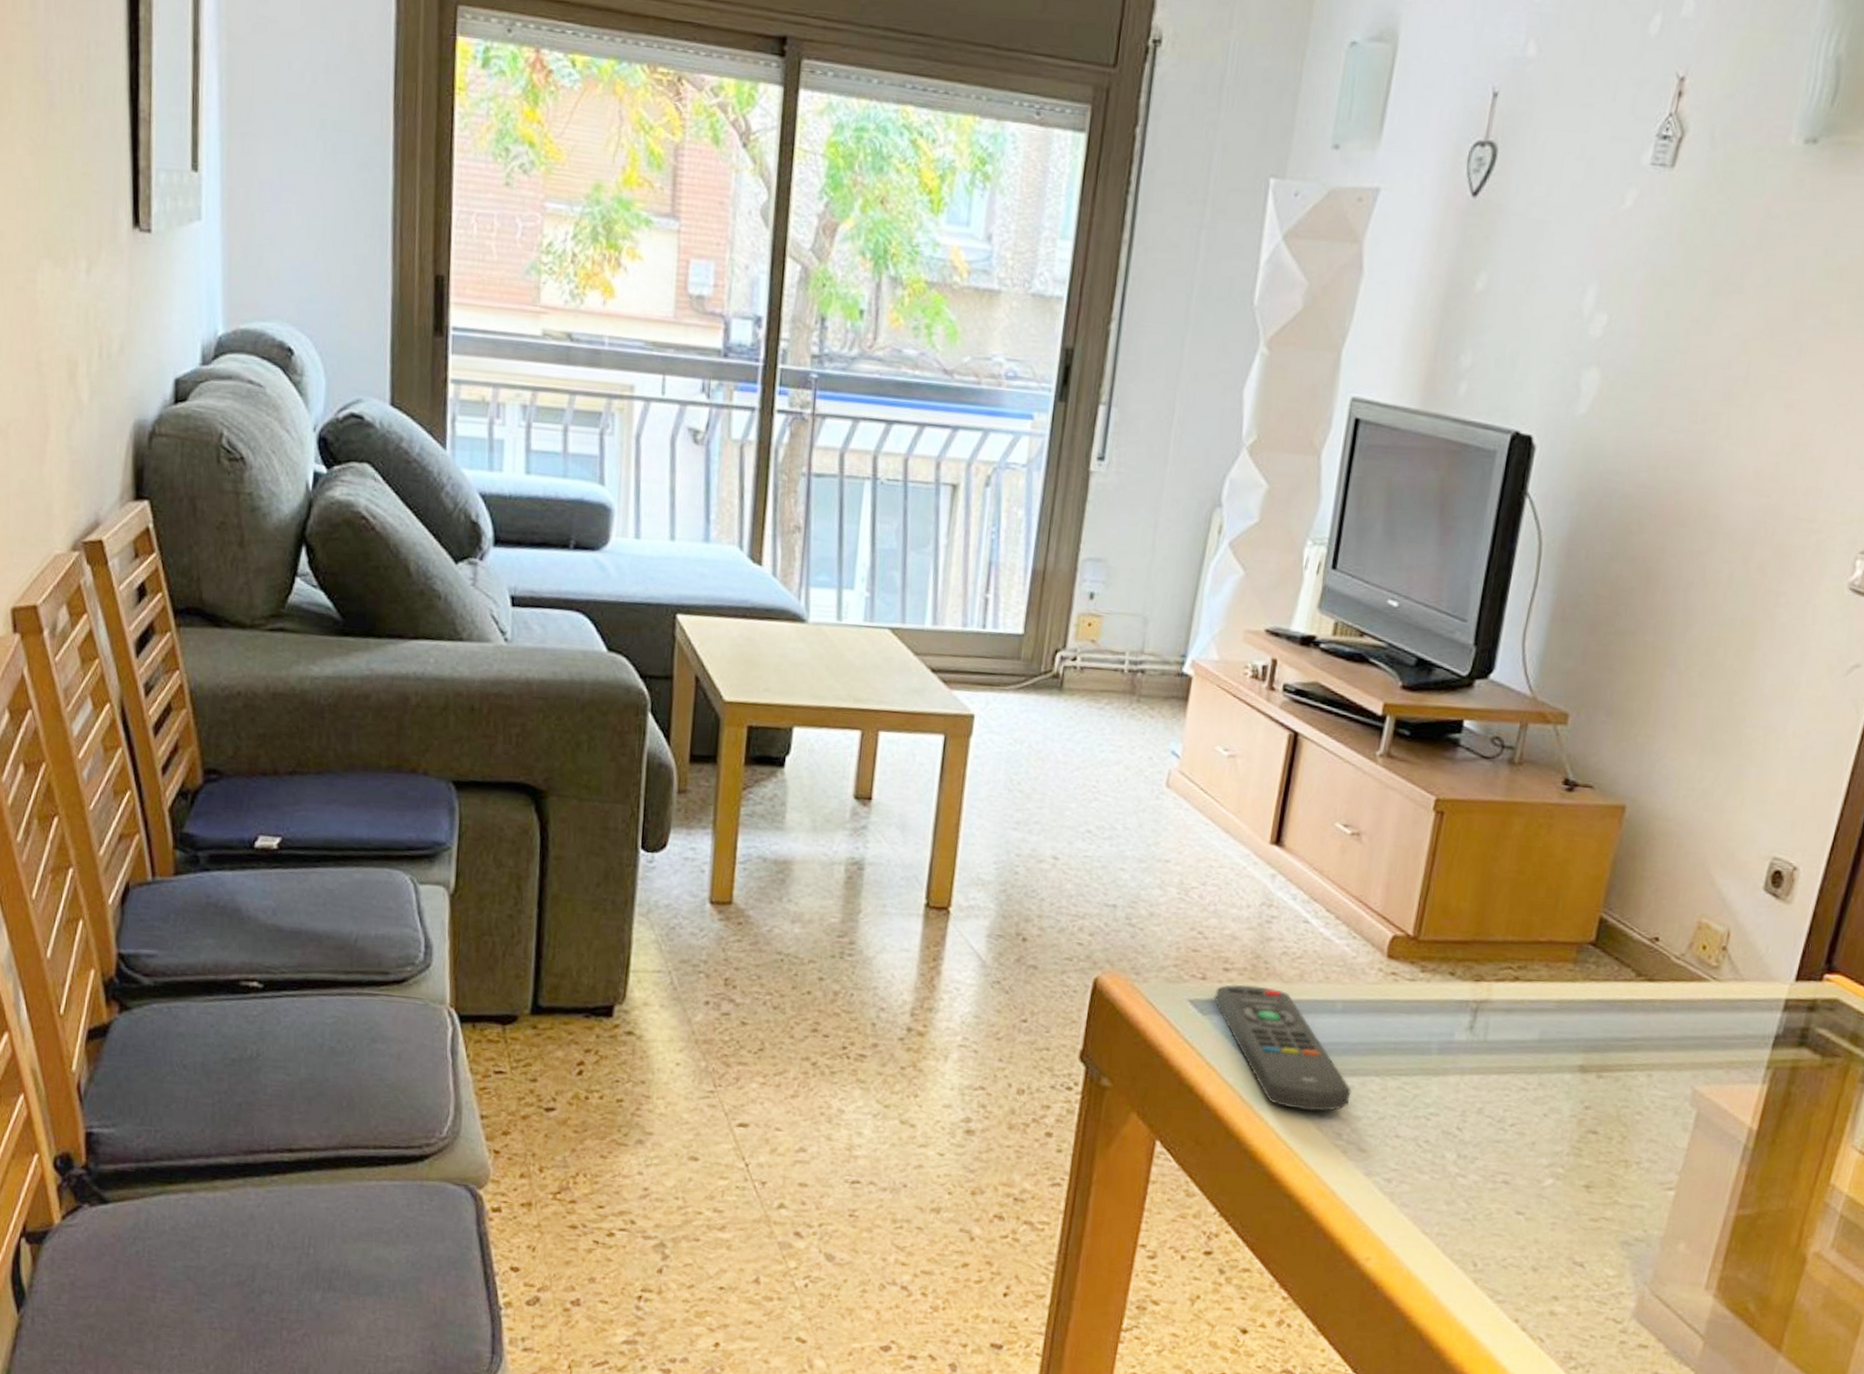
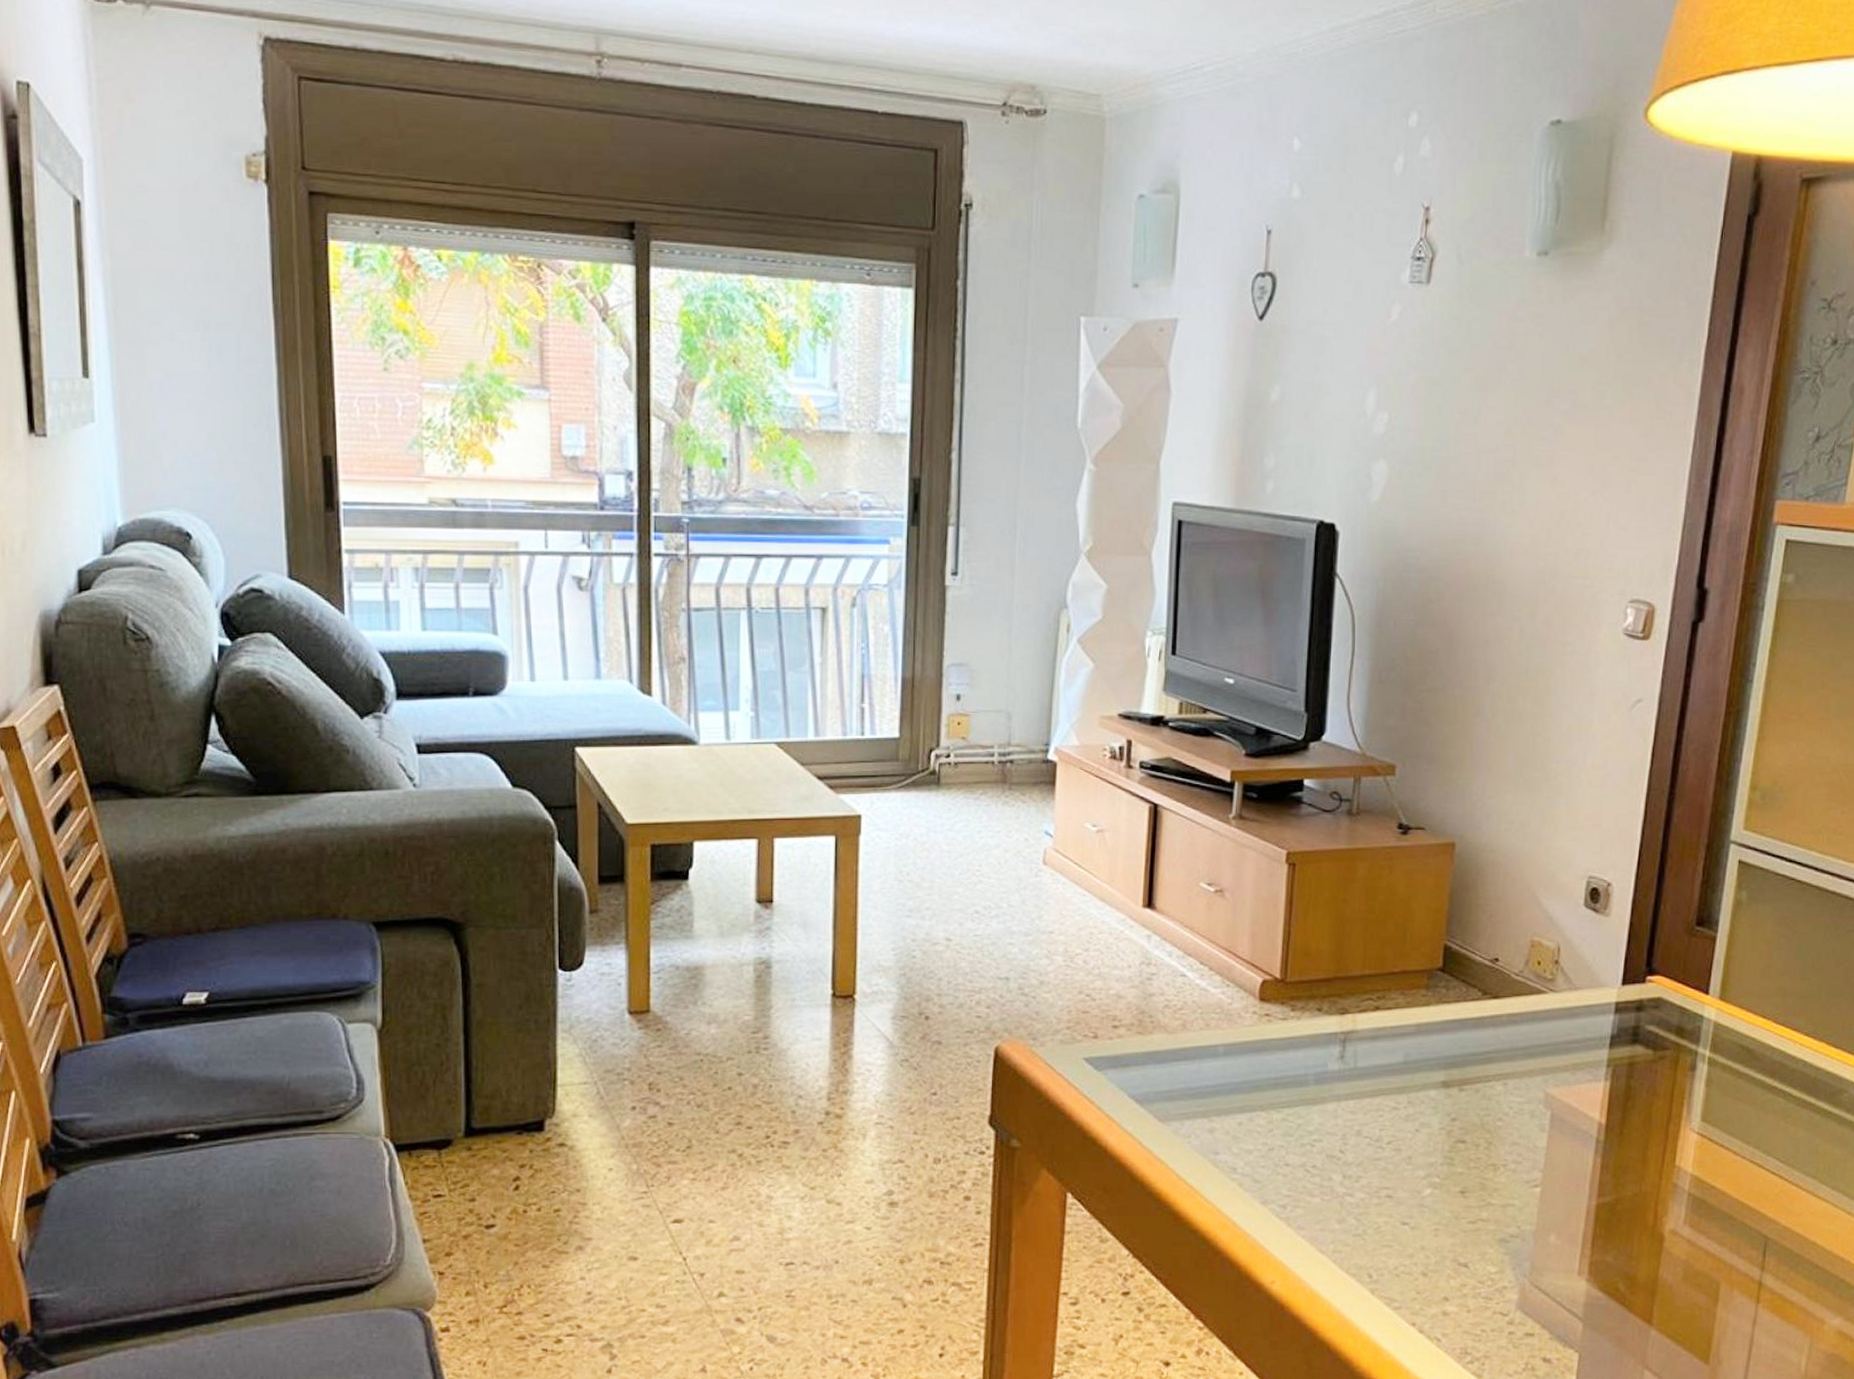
remote control: present [1214,984,1352,1112] -> none [1106,1039,1241,1149]

